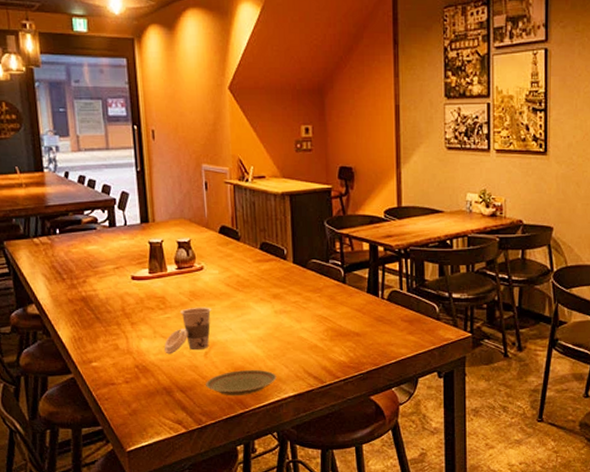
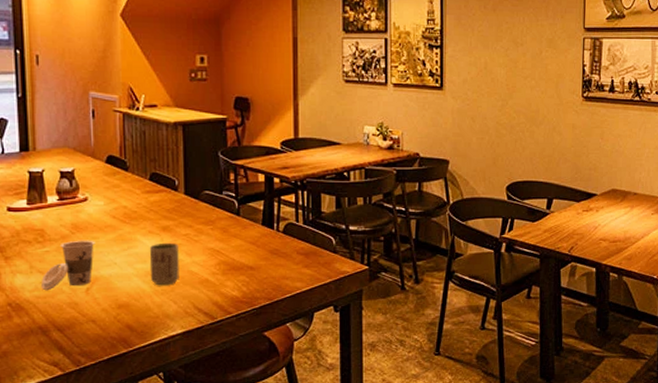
plate: present [206,369,277,397] -> none [86,305,164,335]
cup: none [261,309,290,351] -> present [149,242,179,286]

